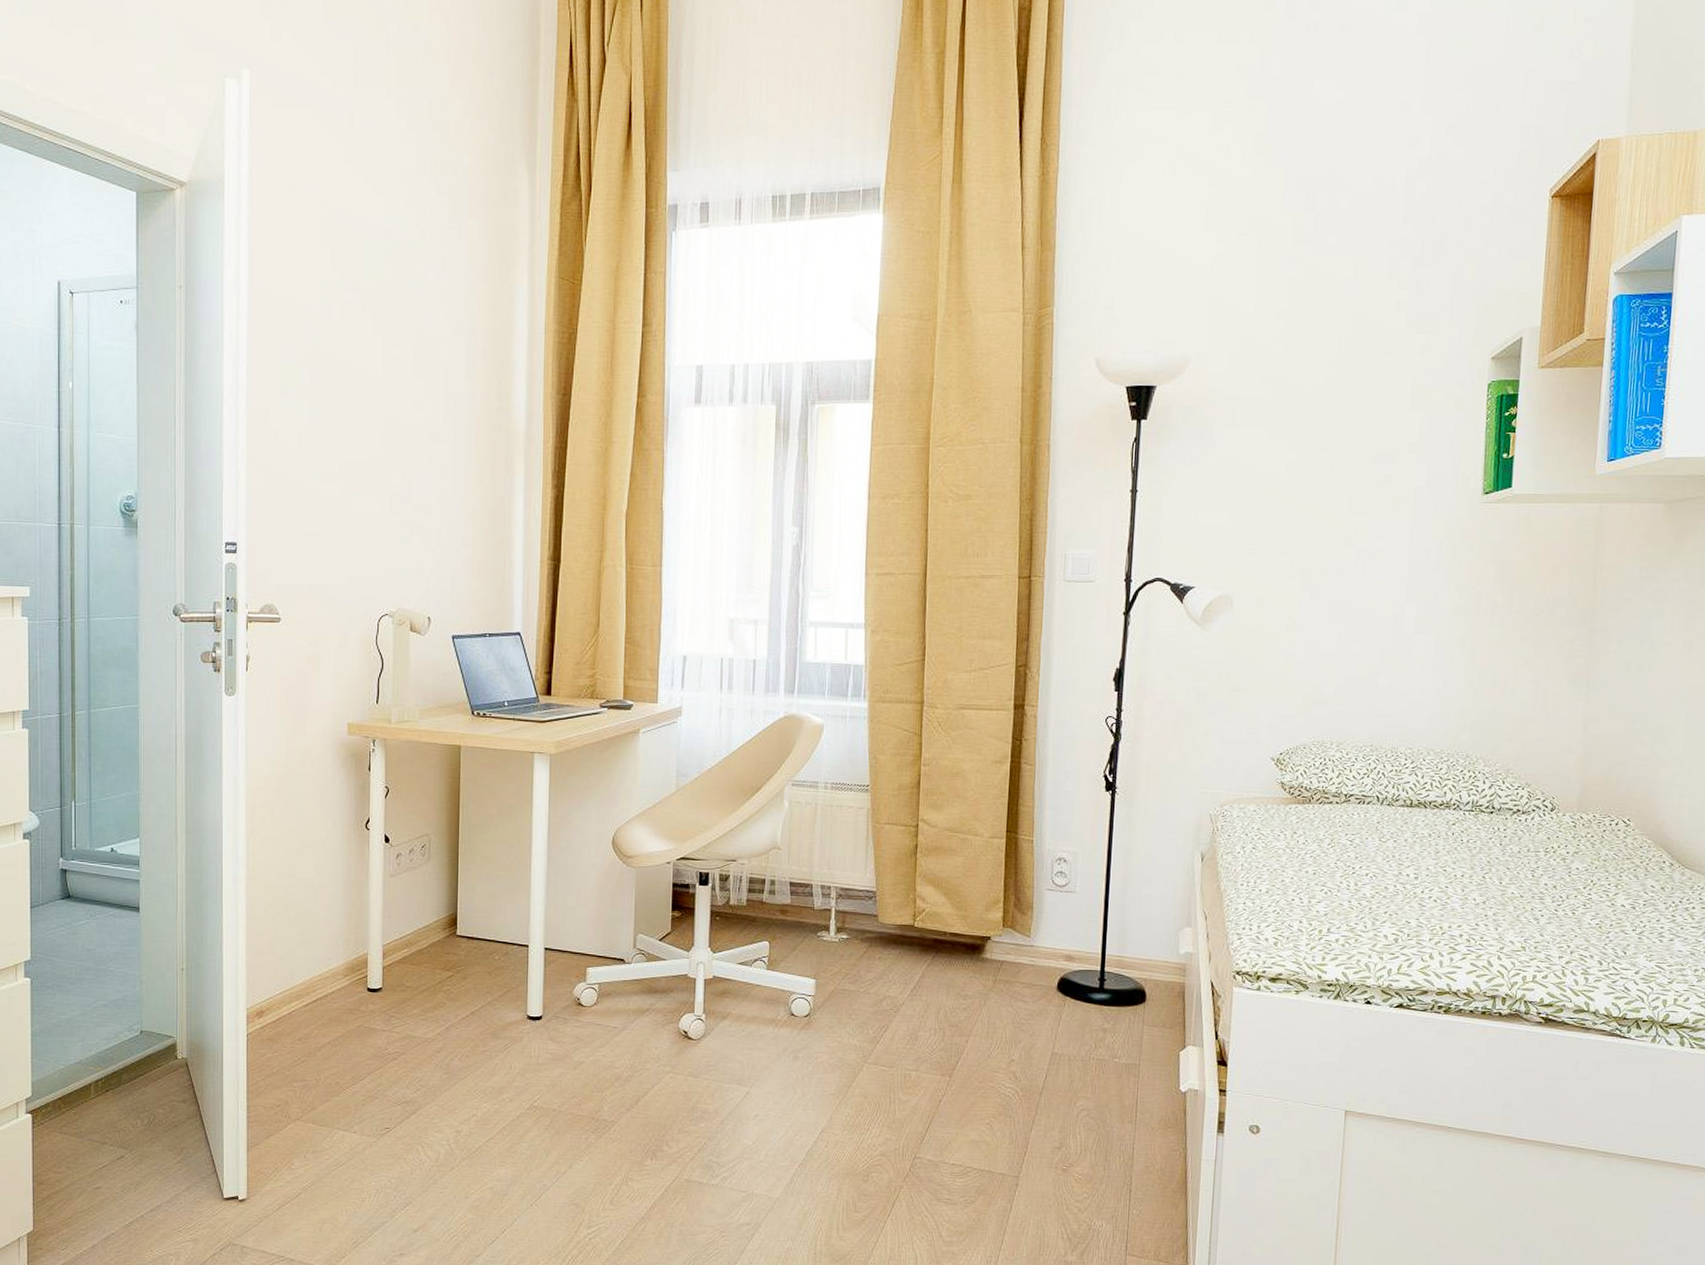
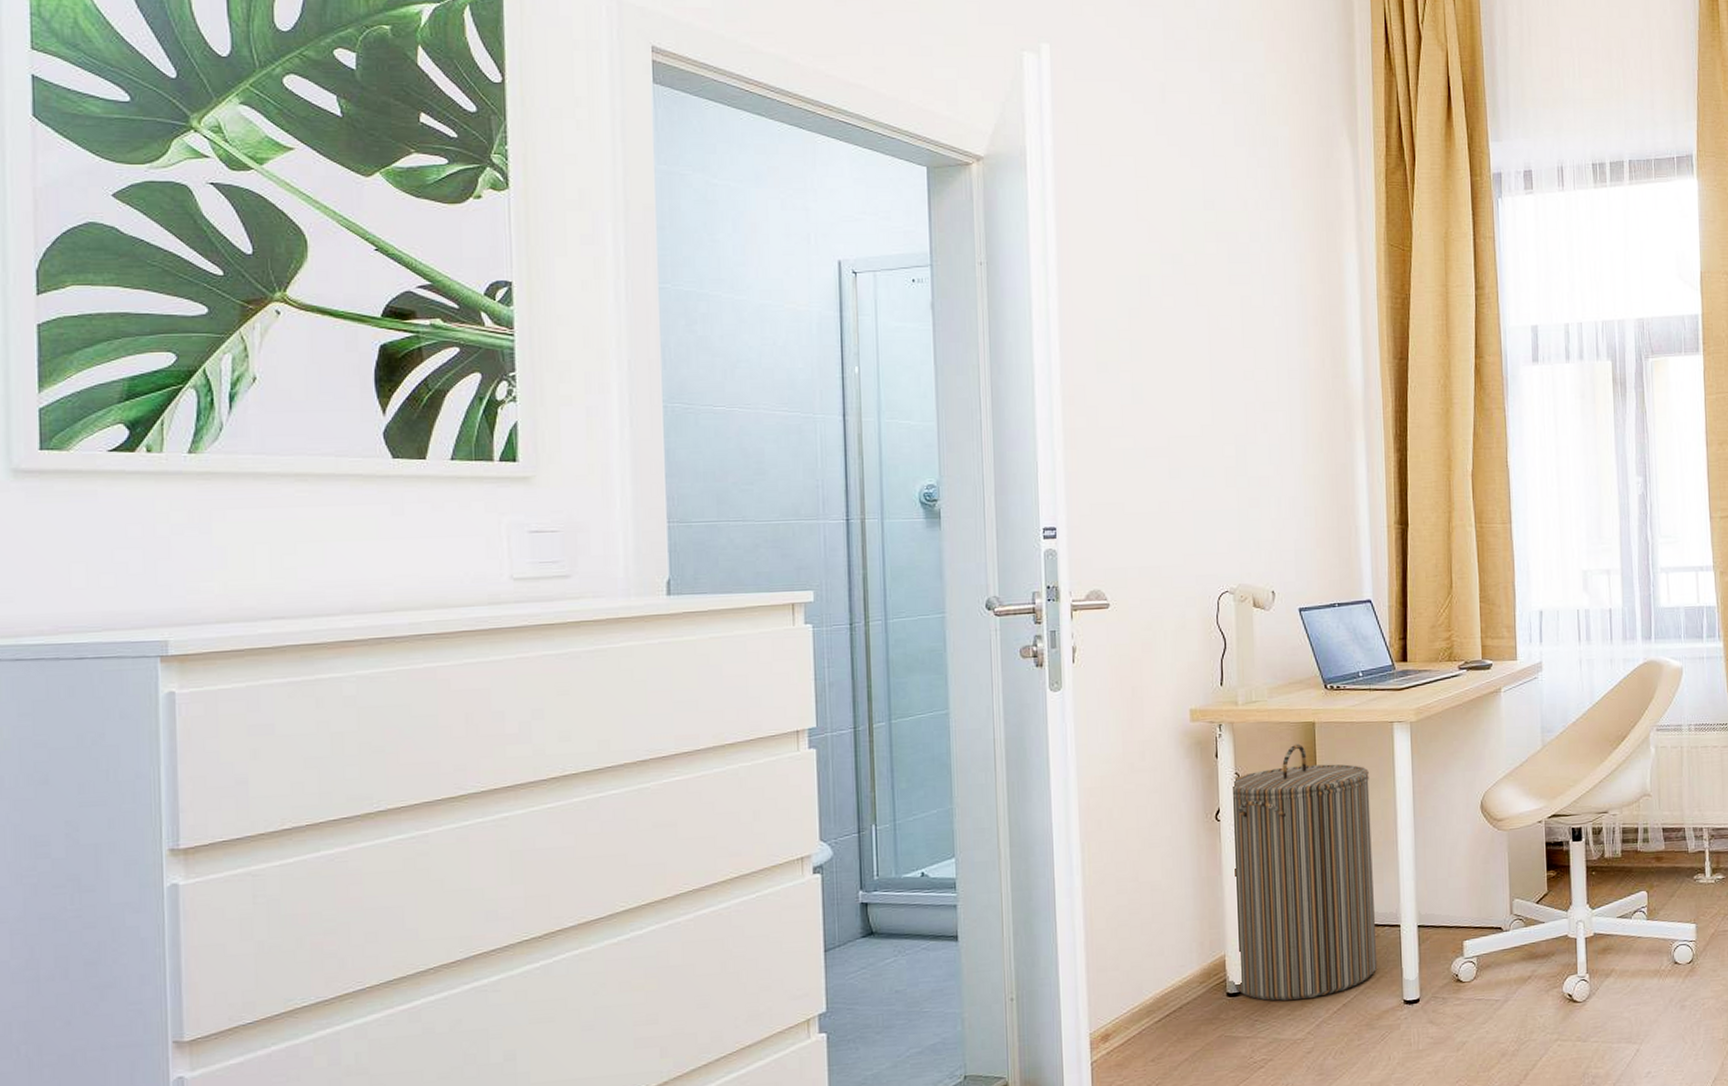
laundry hamper: none [374,764,508,1002] -> present [1231,743,1378,1001]

